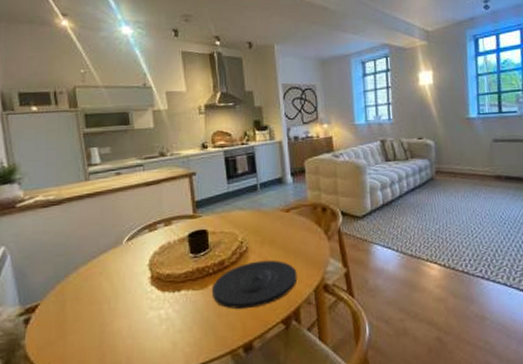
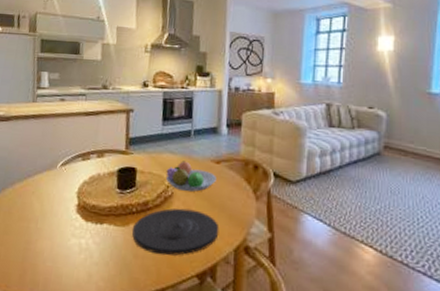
fruit bowl: none [238,215,288,244] -> present [166,161,216,192]

